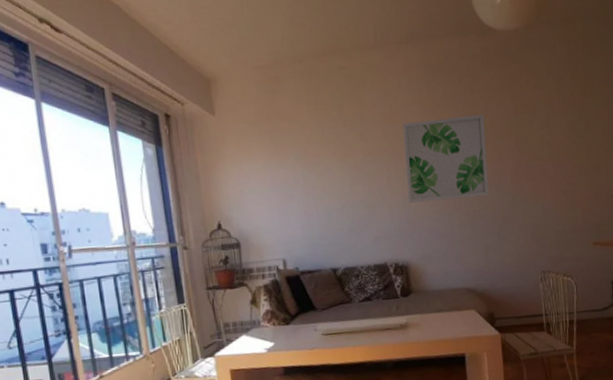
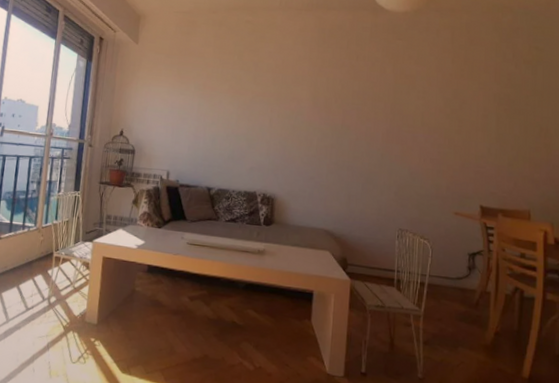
wall art: present [402,114,490,204] -> none [285,75,365,150]

